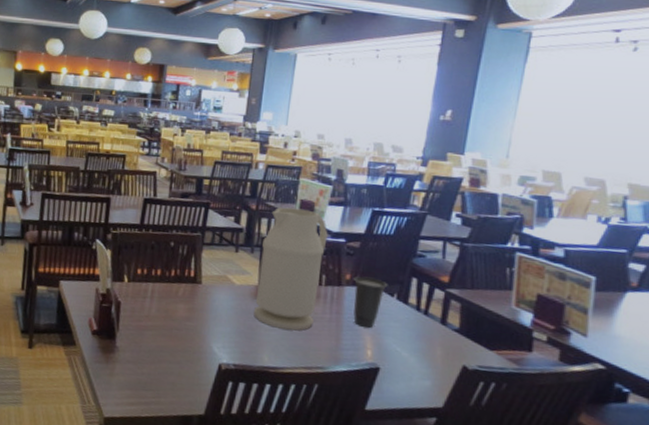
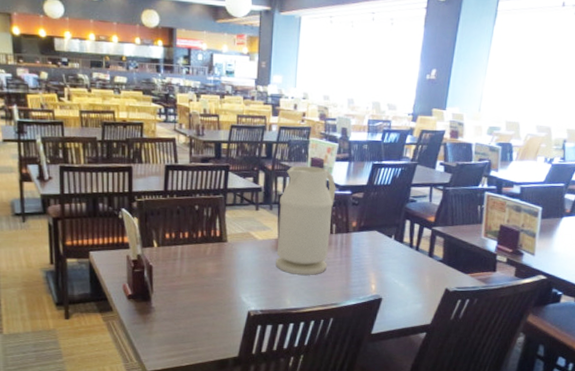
cup: present [353,276,388,328] -> none [358,222,387,266]

